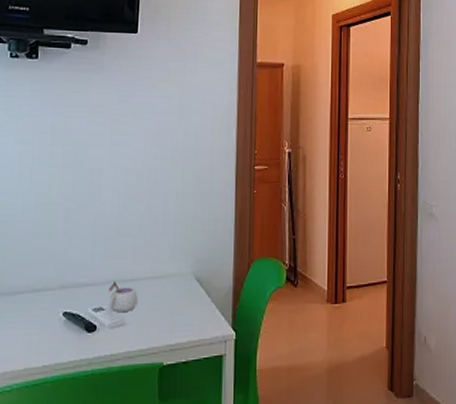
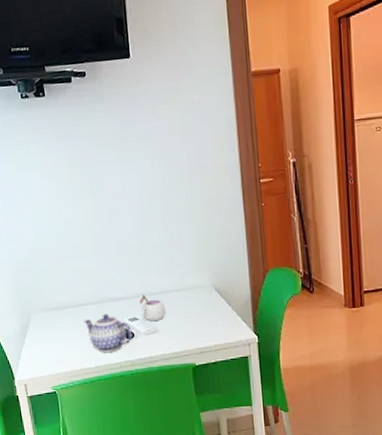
teapot: none [38,301,95,349] -> present [84,313,133,353]

